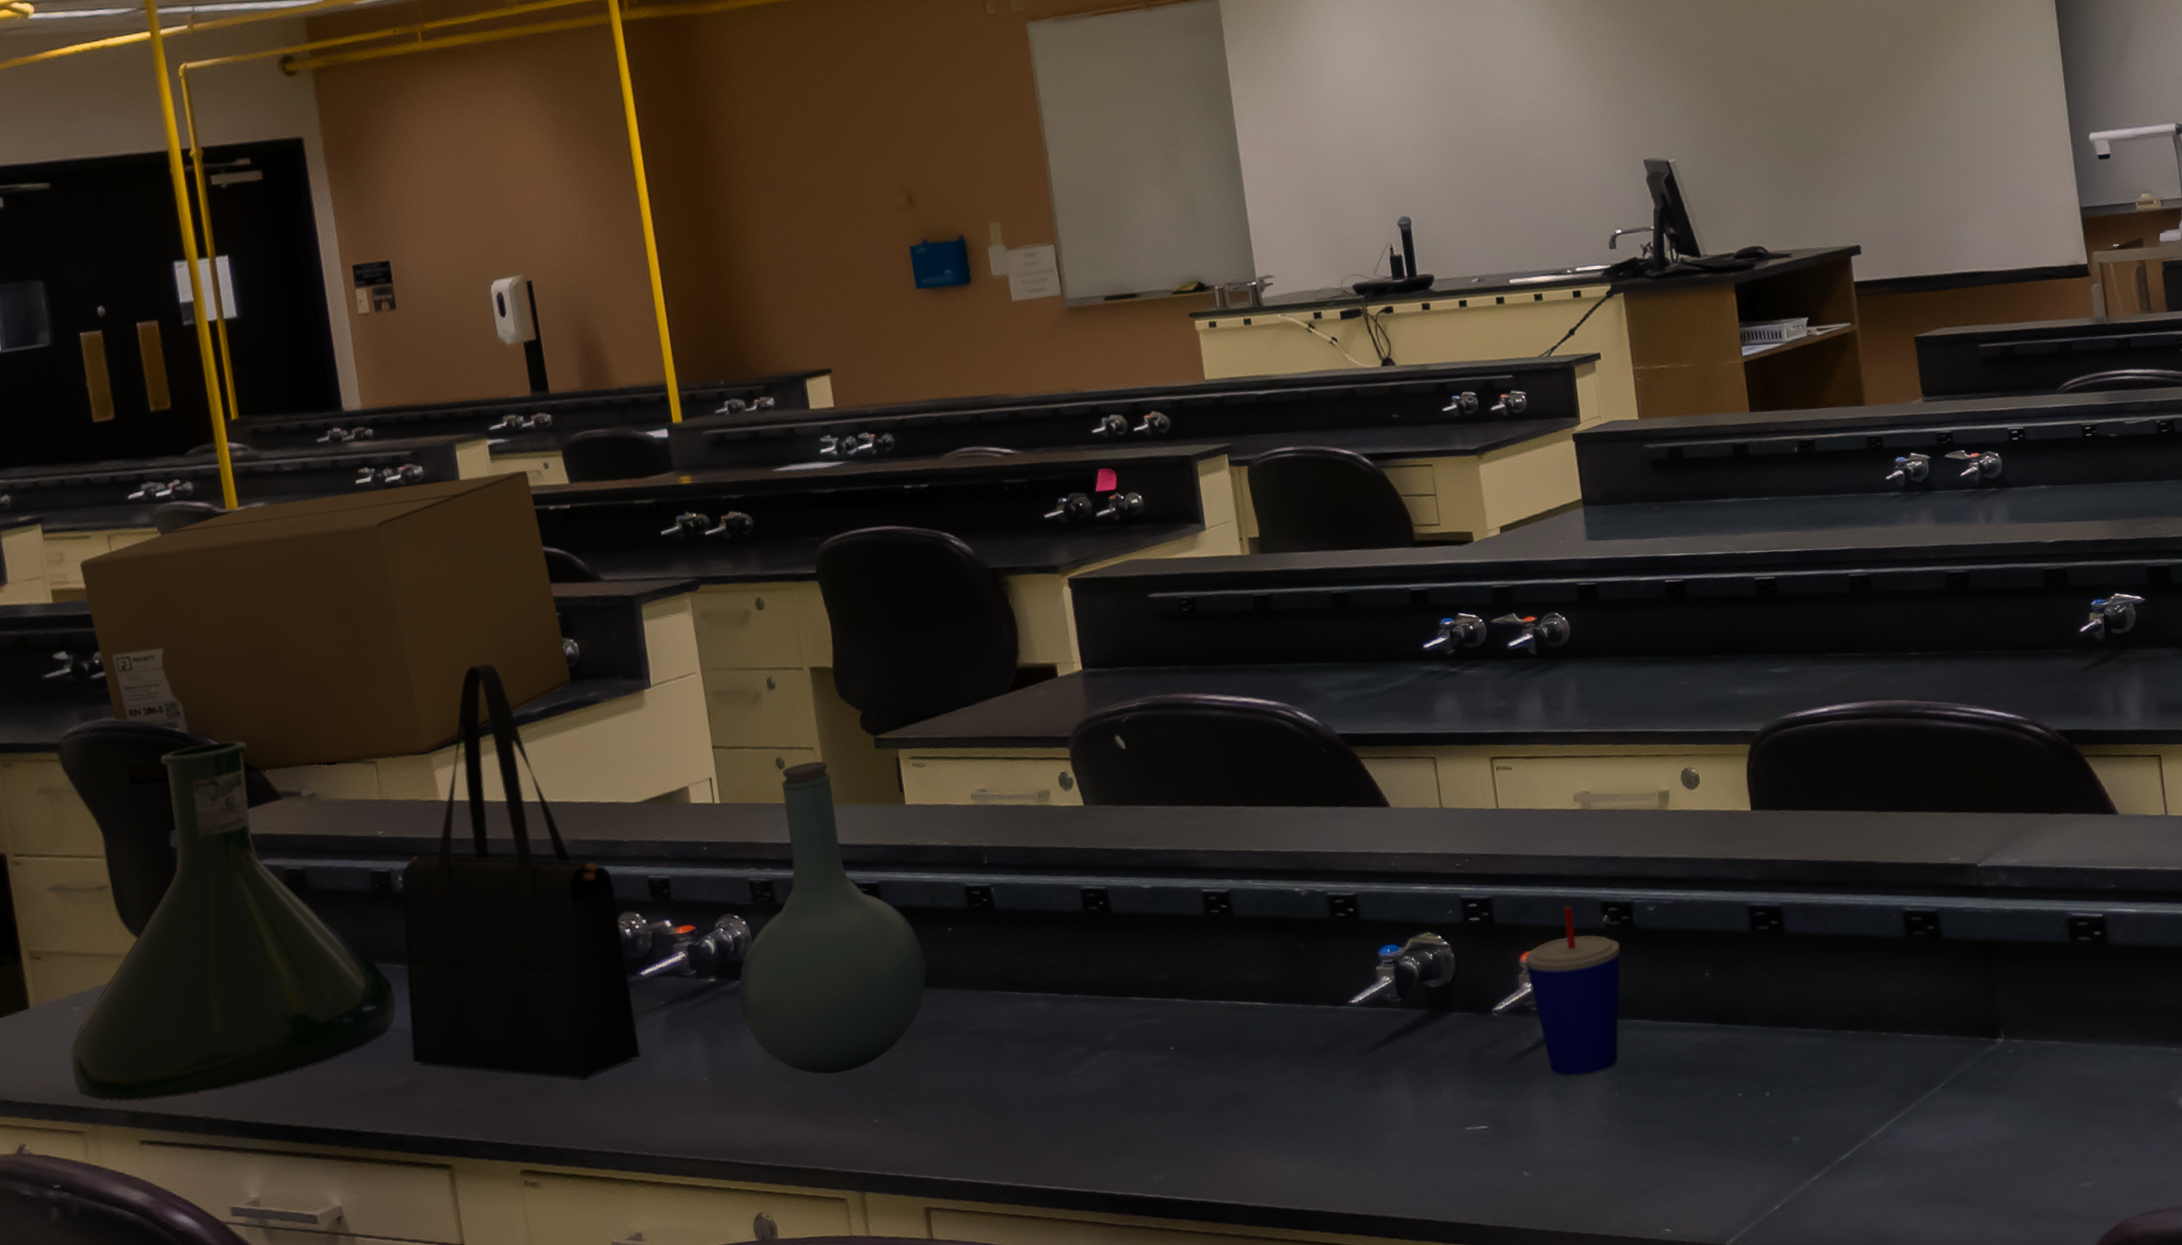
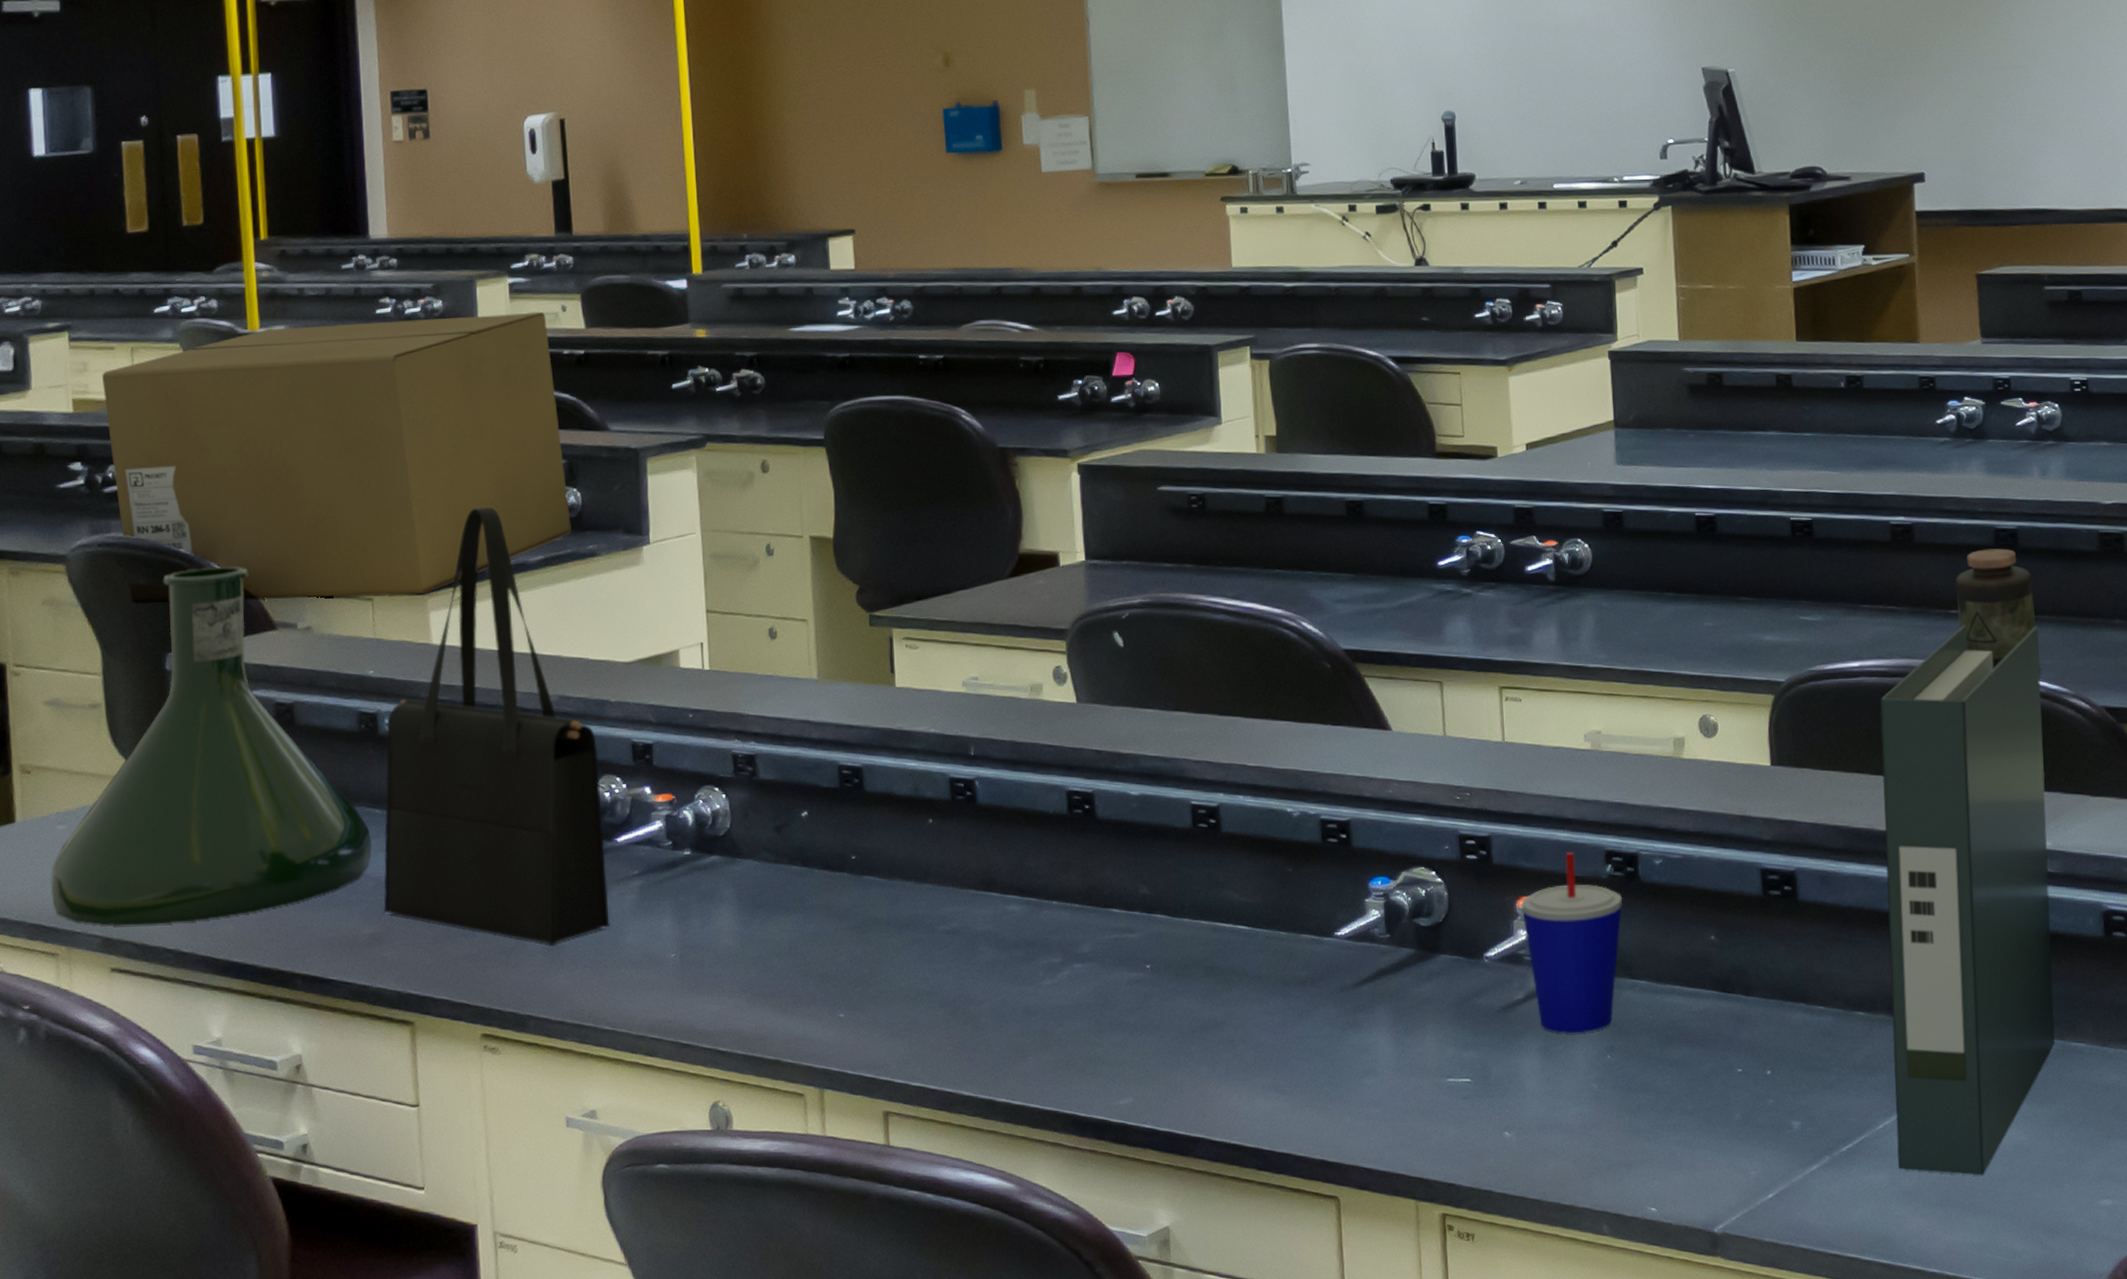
bottle: present [739,761,927,1074] -> none [713,634,904,962]
binder: none [1849,661,2031,1172] -> present [1880,625,2055,1176]
jar: none [1912,591,1991,704] -> present [1955,548,2036,669]

